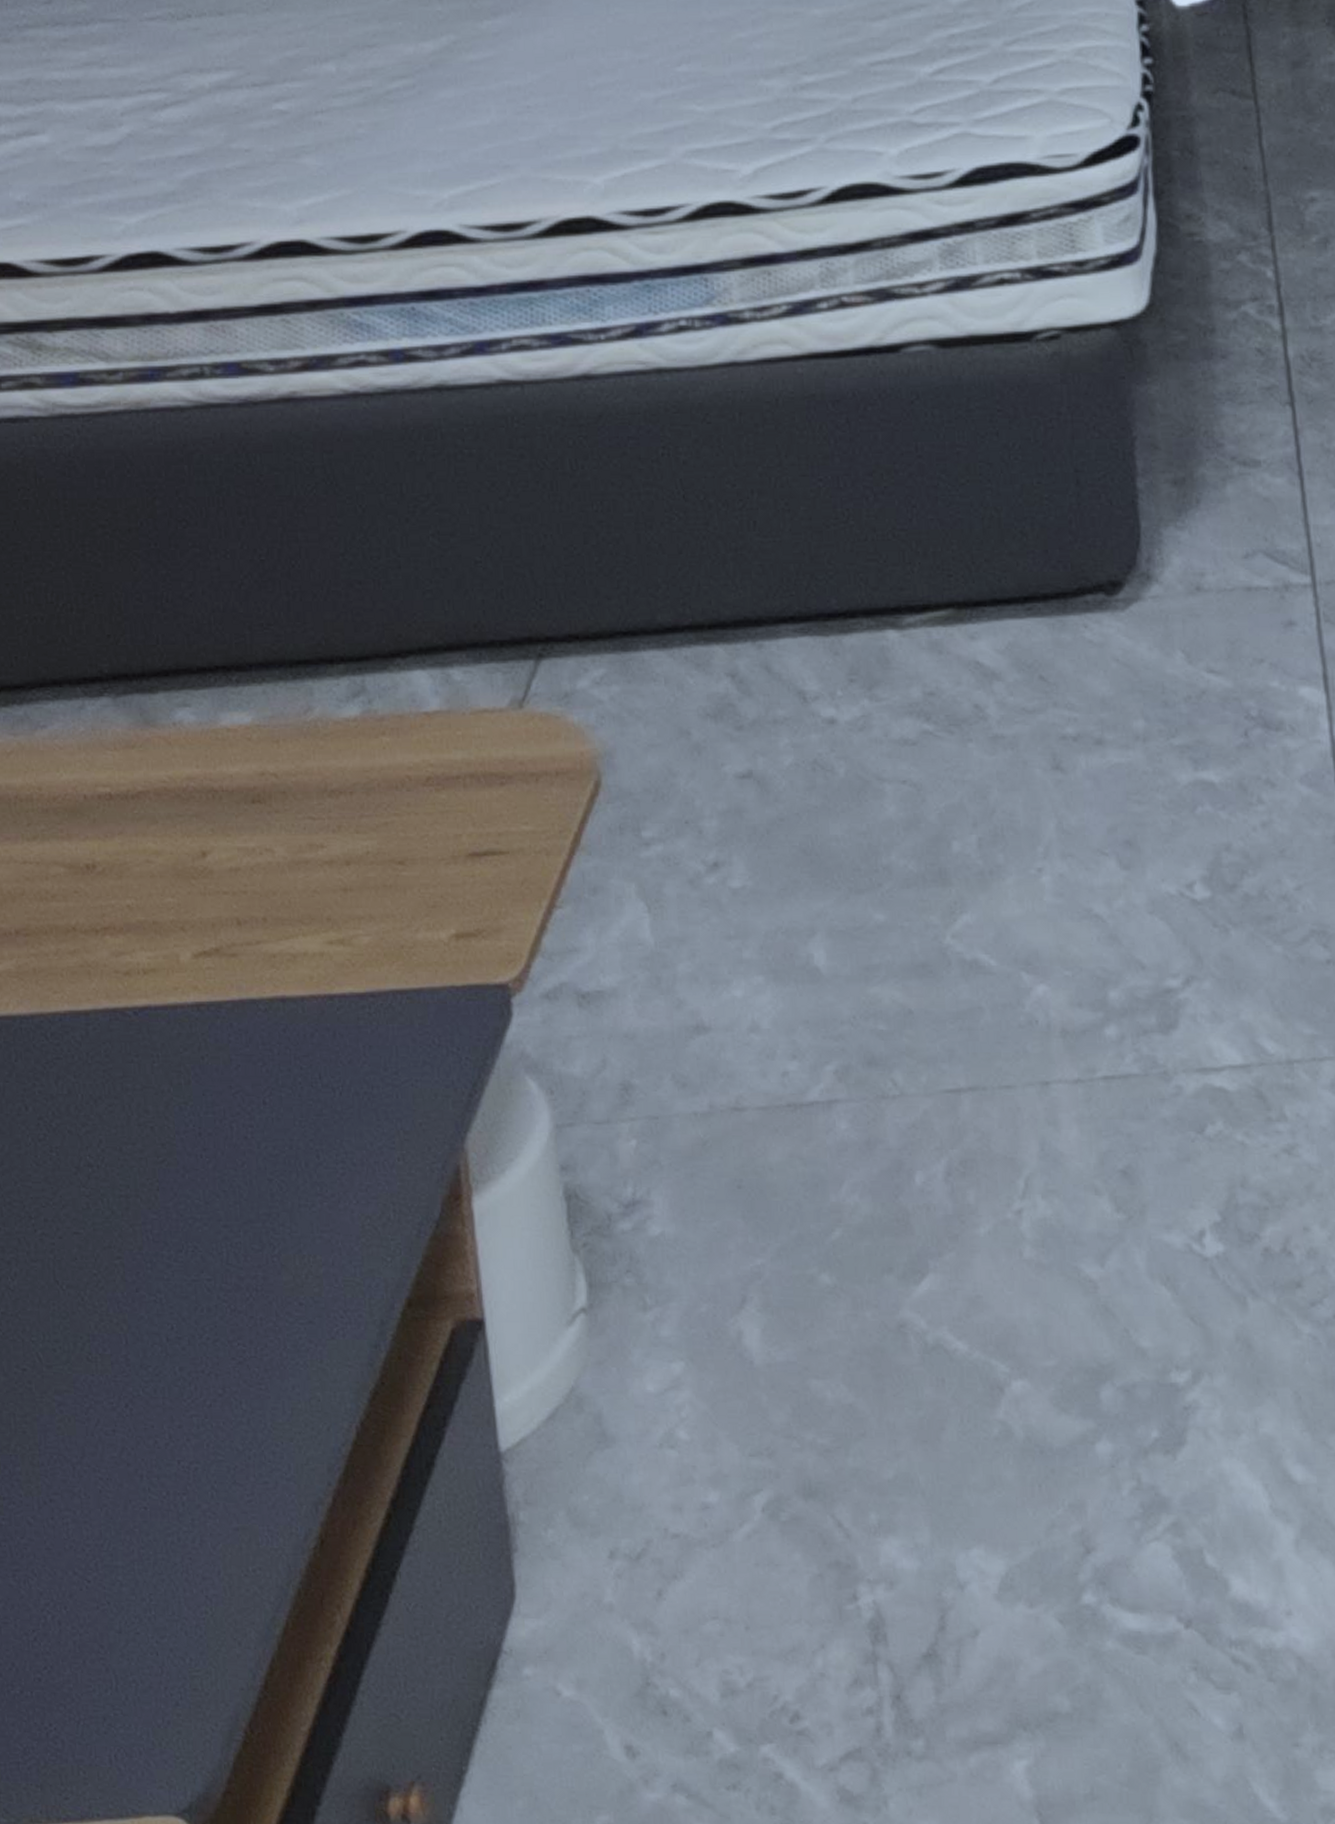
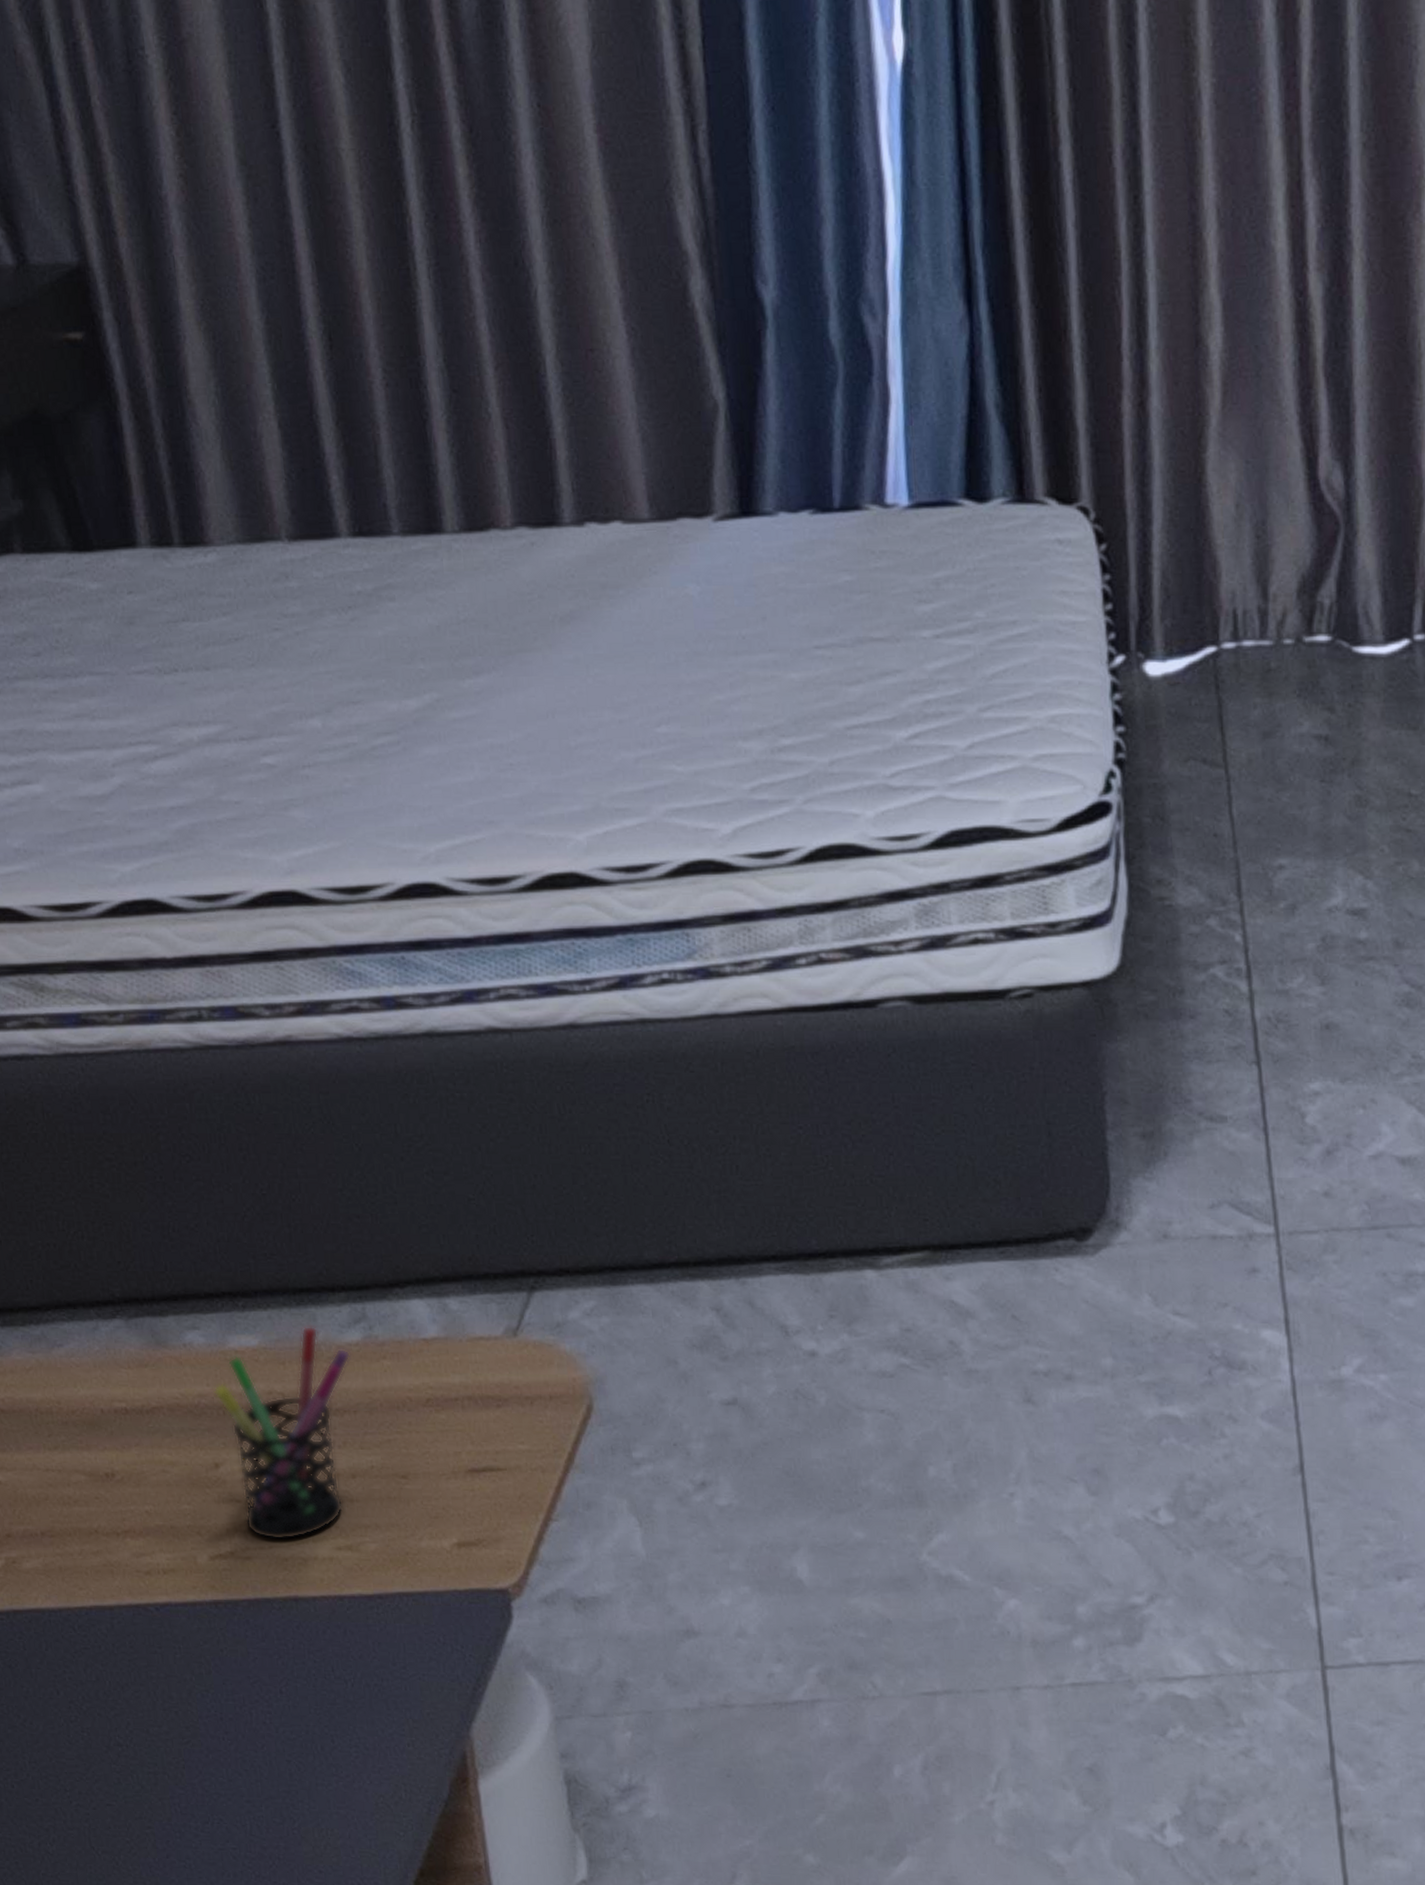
pen holder: none [203,700,348,935] -> present [213,1326,350,1541]

